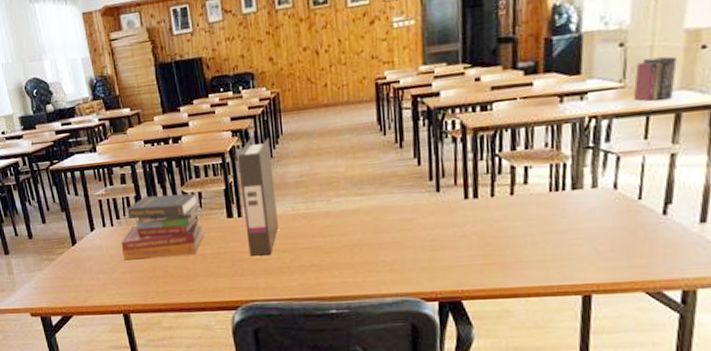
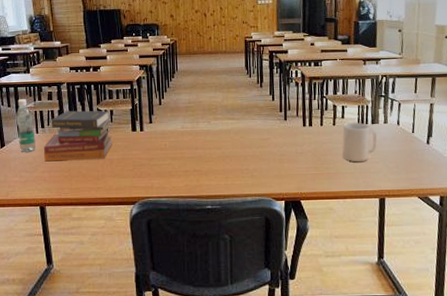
bottle: none [85,185,112,250] -> present [15,99,36,152]
binder: present [237,137,279,256] -> none [143,72,171,162]
mug: none [524,188,580,246] -> present [342,122,377,163]
books: present [633,56,677,101] -> none [407,40,432,69]

